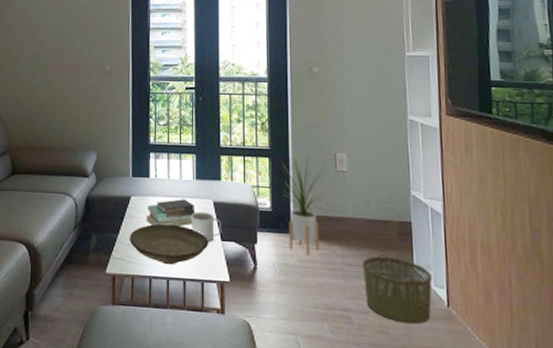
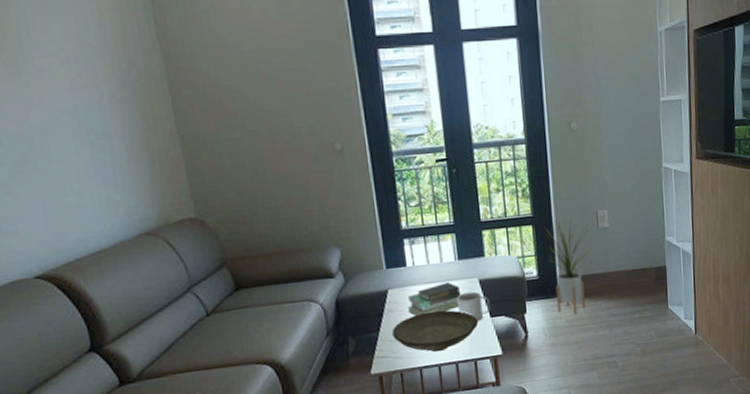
basket: present [363,253,433,324] -> none [625,299,684,357]

